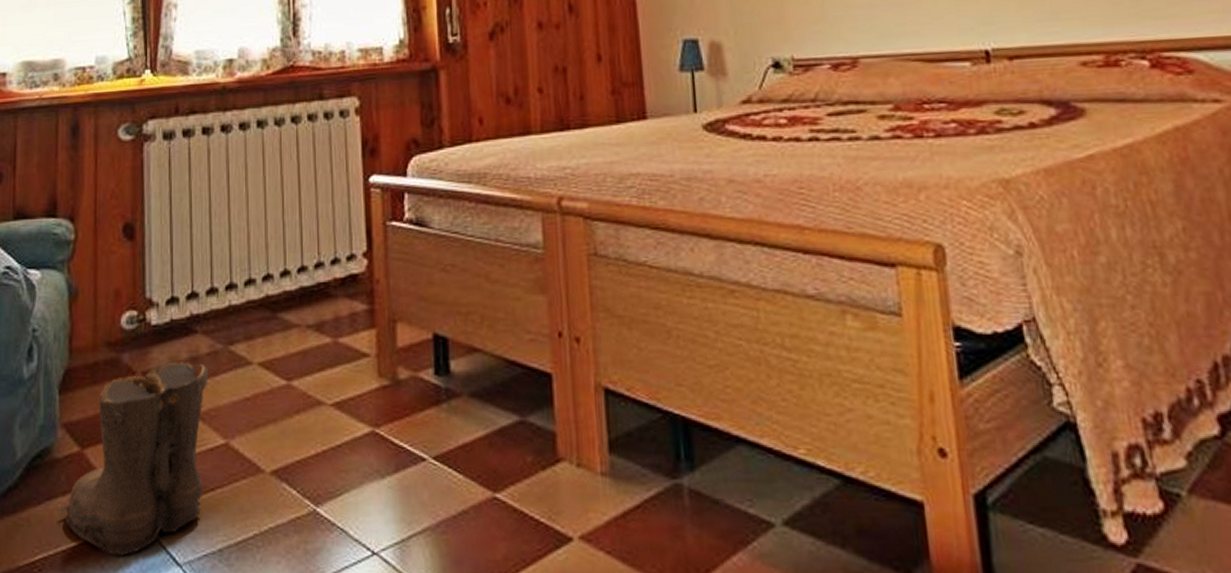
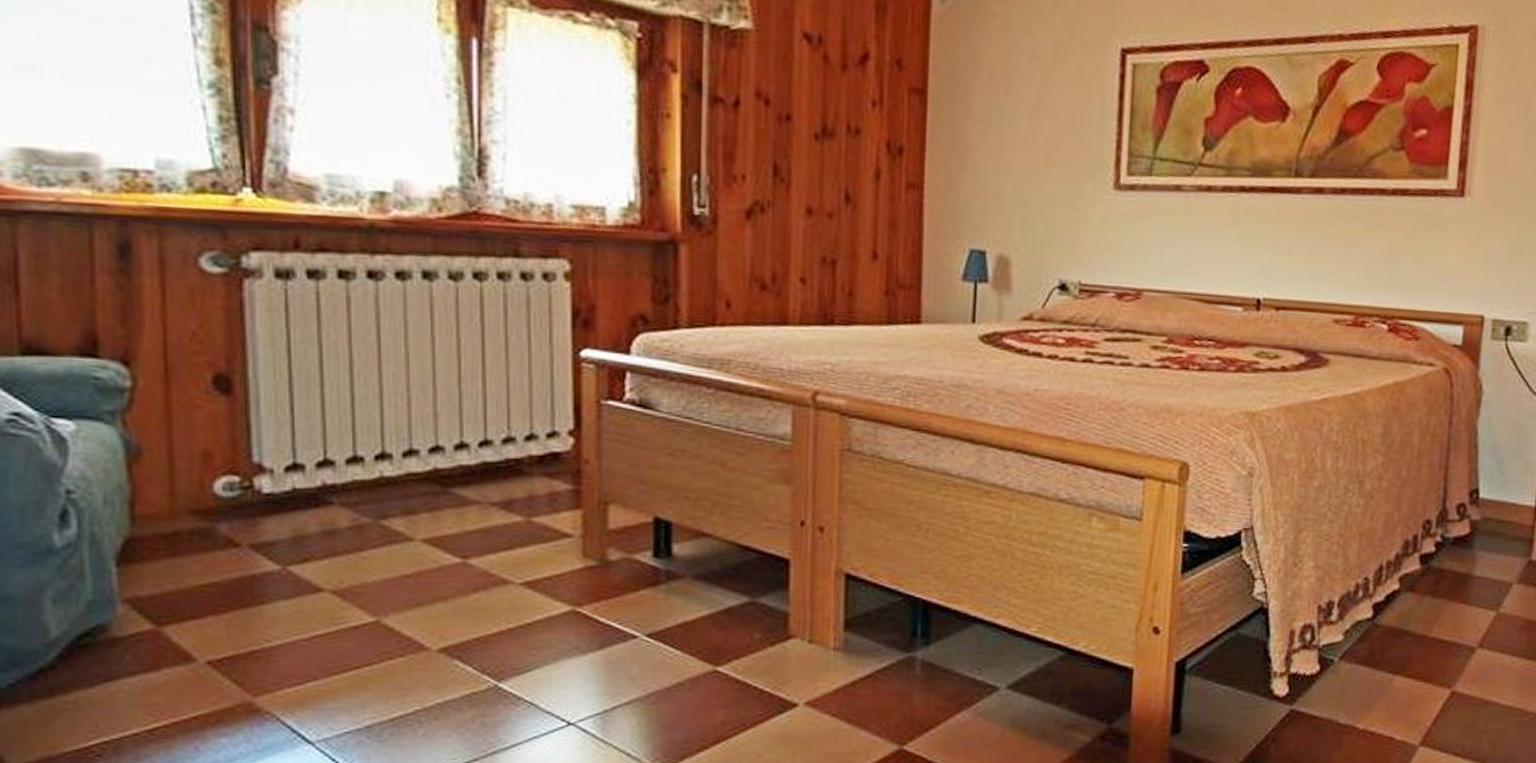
boots: present [59,362,208,556] -> none [125,535,350,737]

